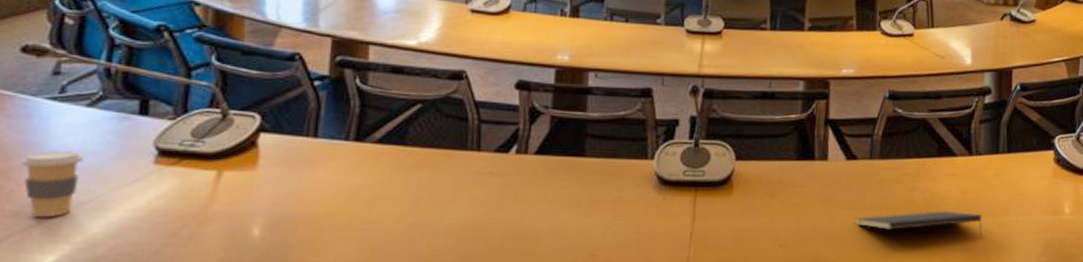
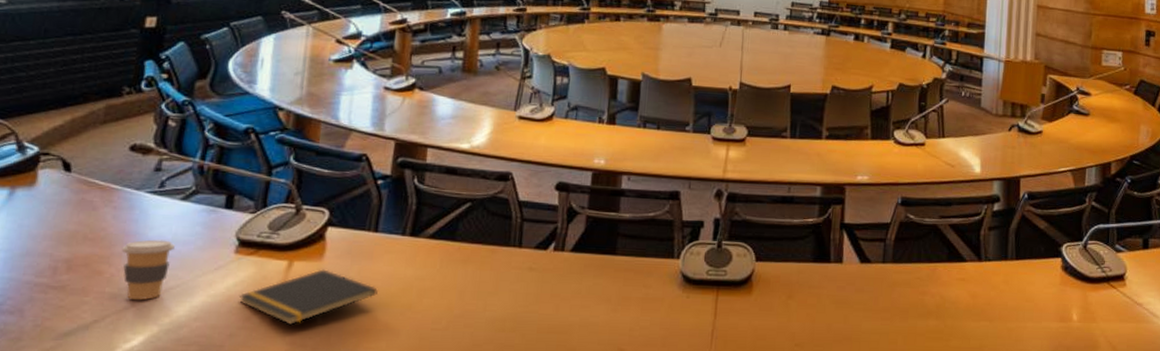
notepad: none [162,179,321,241] -> present [238,269,378,326]
notepad: present [854,210,983,236] -> none [867,314,992,341]

